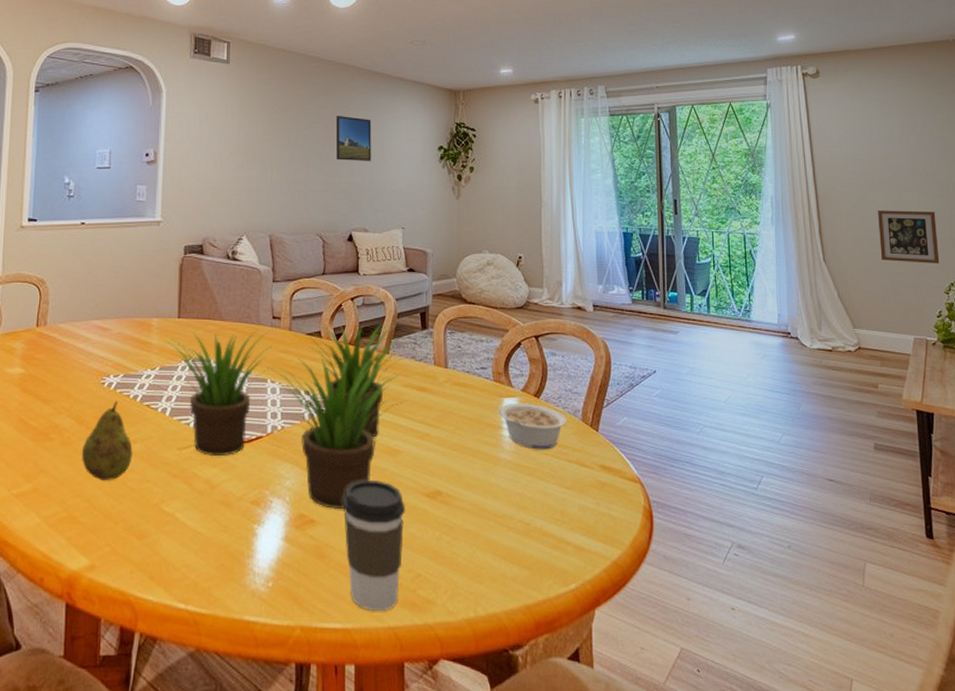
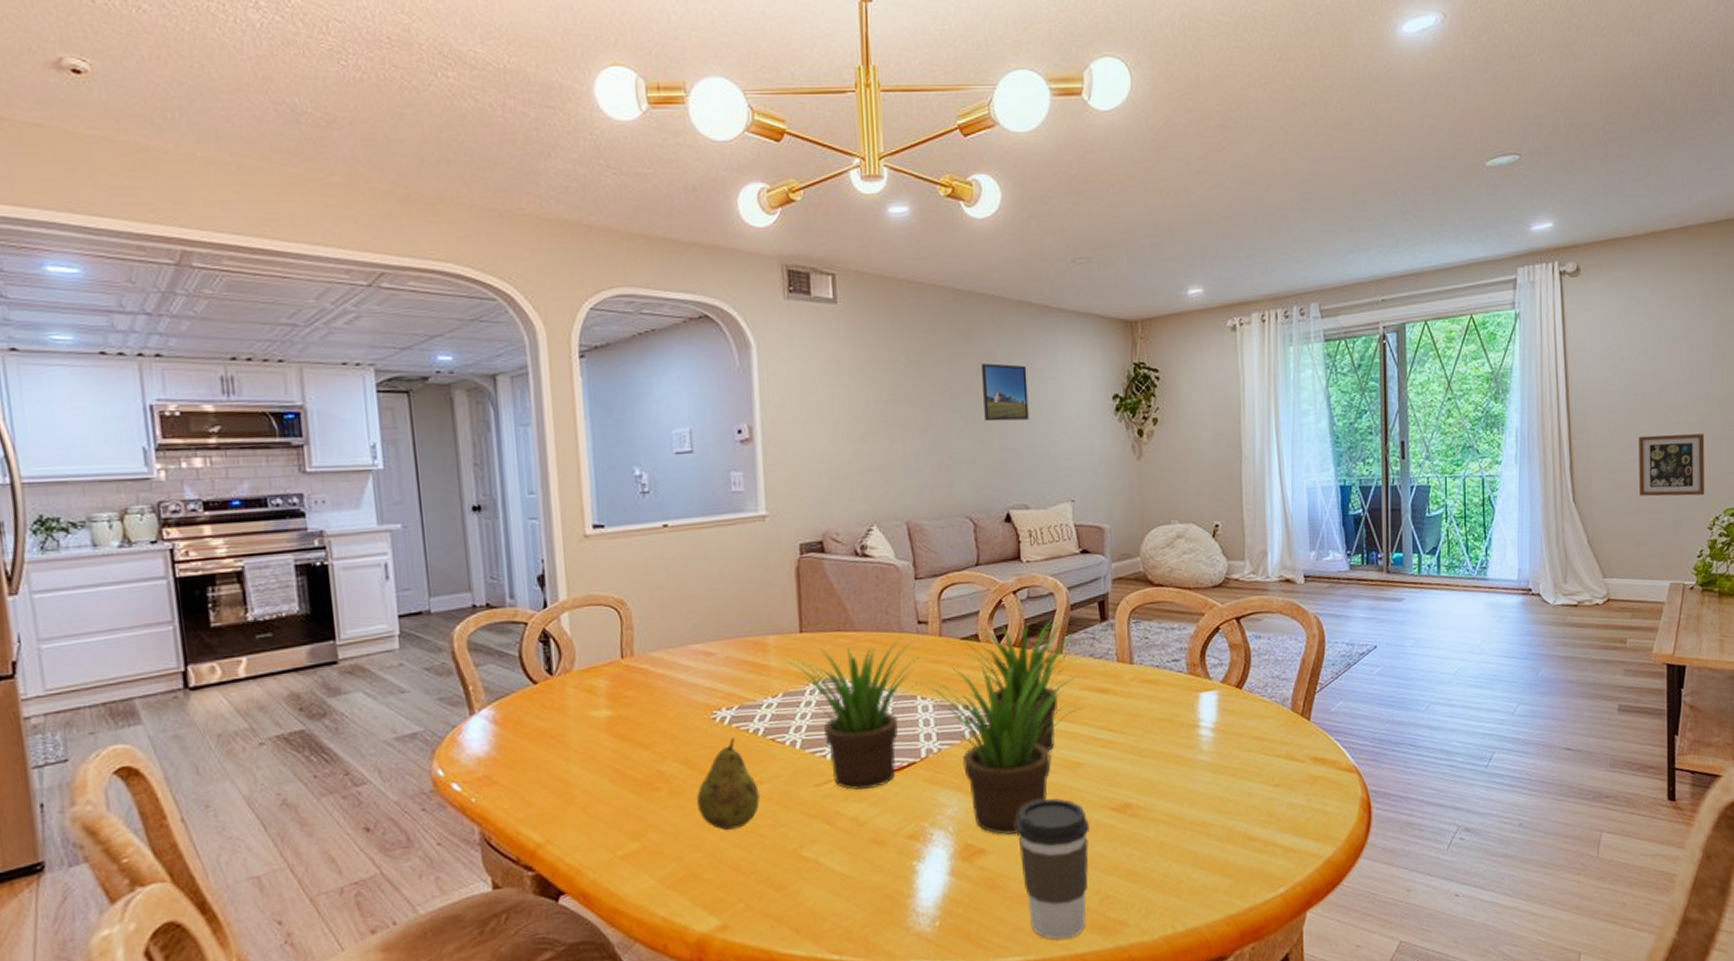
legume: present [499,403,567,450] -> none [1195,695,1275,747]

